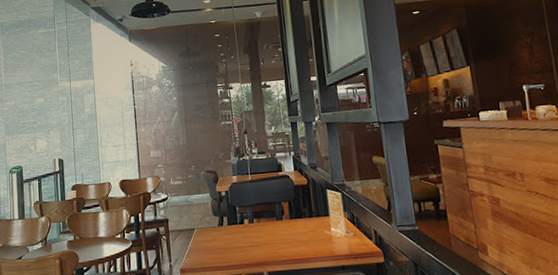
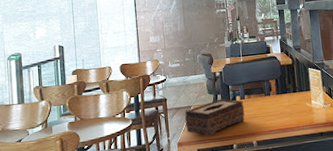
tissue box: none [188,221,254,263] -> present [185,98,245,136]

